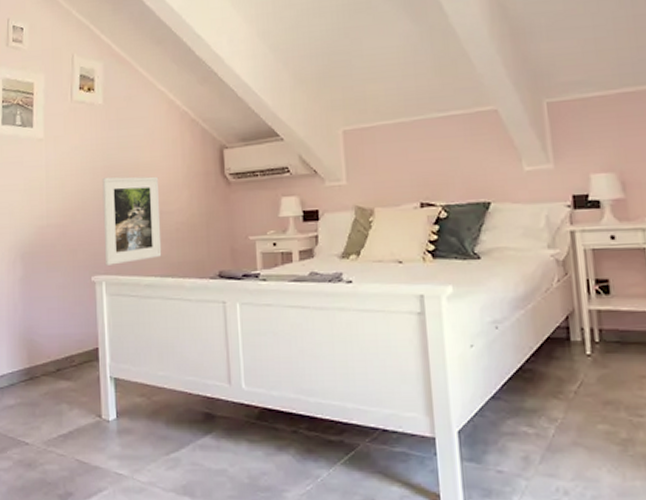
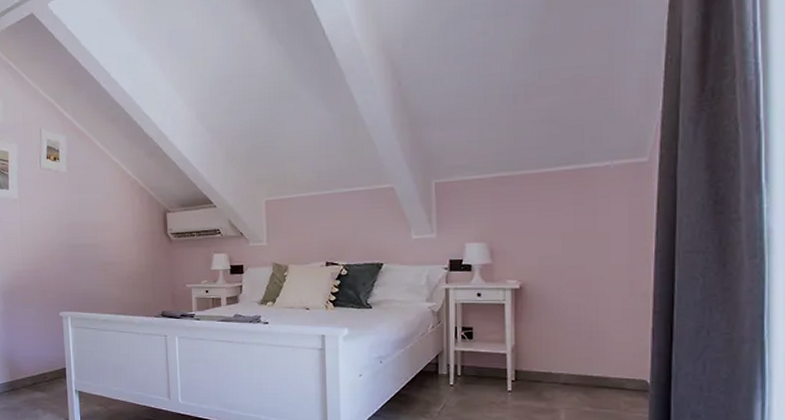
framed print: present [102,176,162,265] -> none [67,232,116,304]

